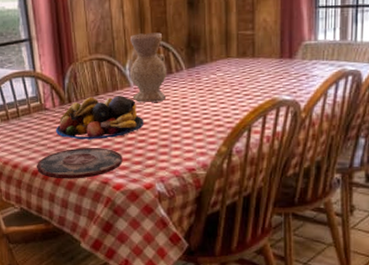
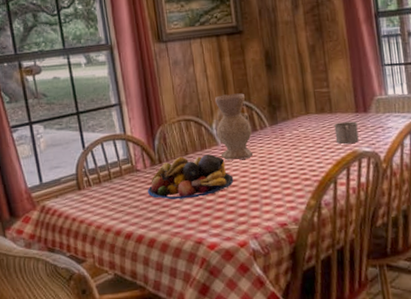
plate: present [36,147,123,179] -> none [129,206,216,241]
mug: none [255,67,280,91] -> present [334,121,359,144]

